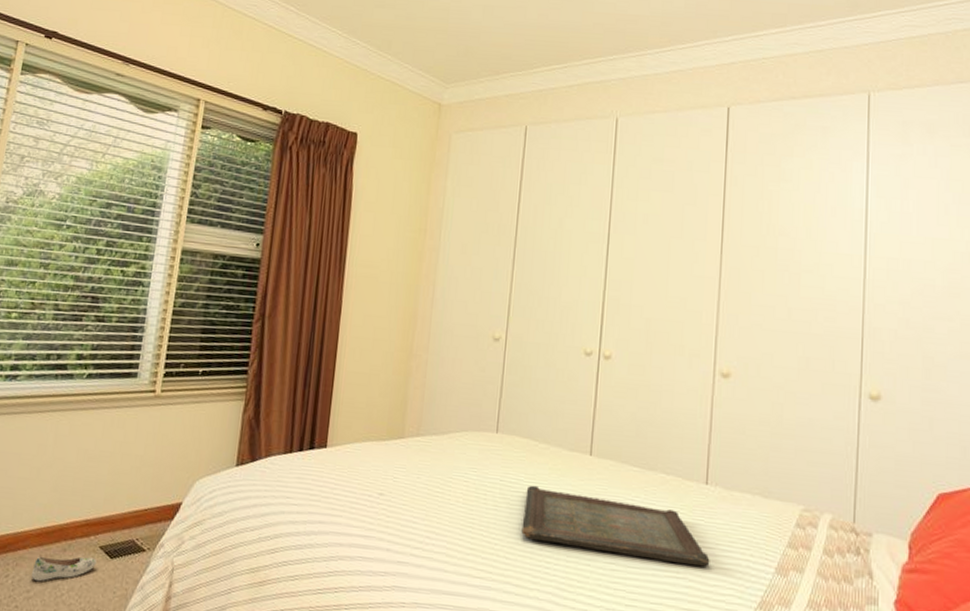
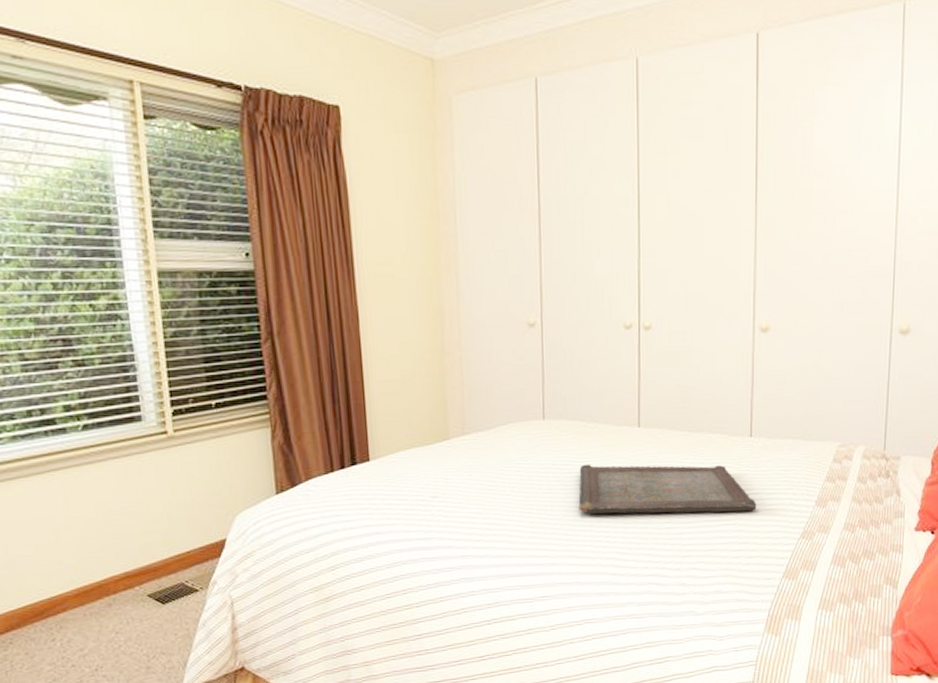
shoe: present [31,556,97,582] -> none [79,607,148,639]

